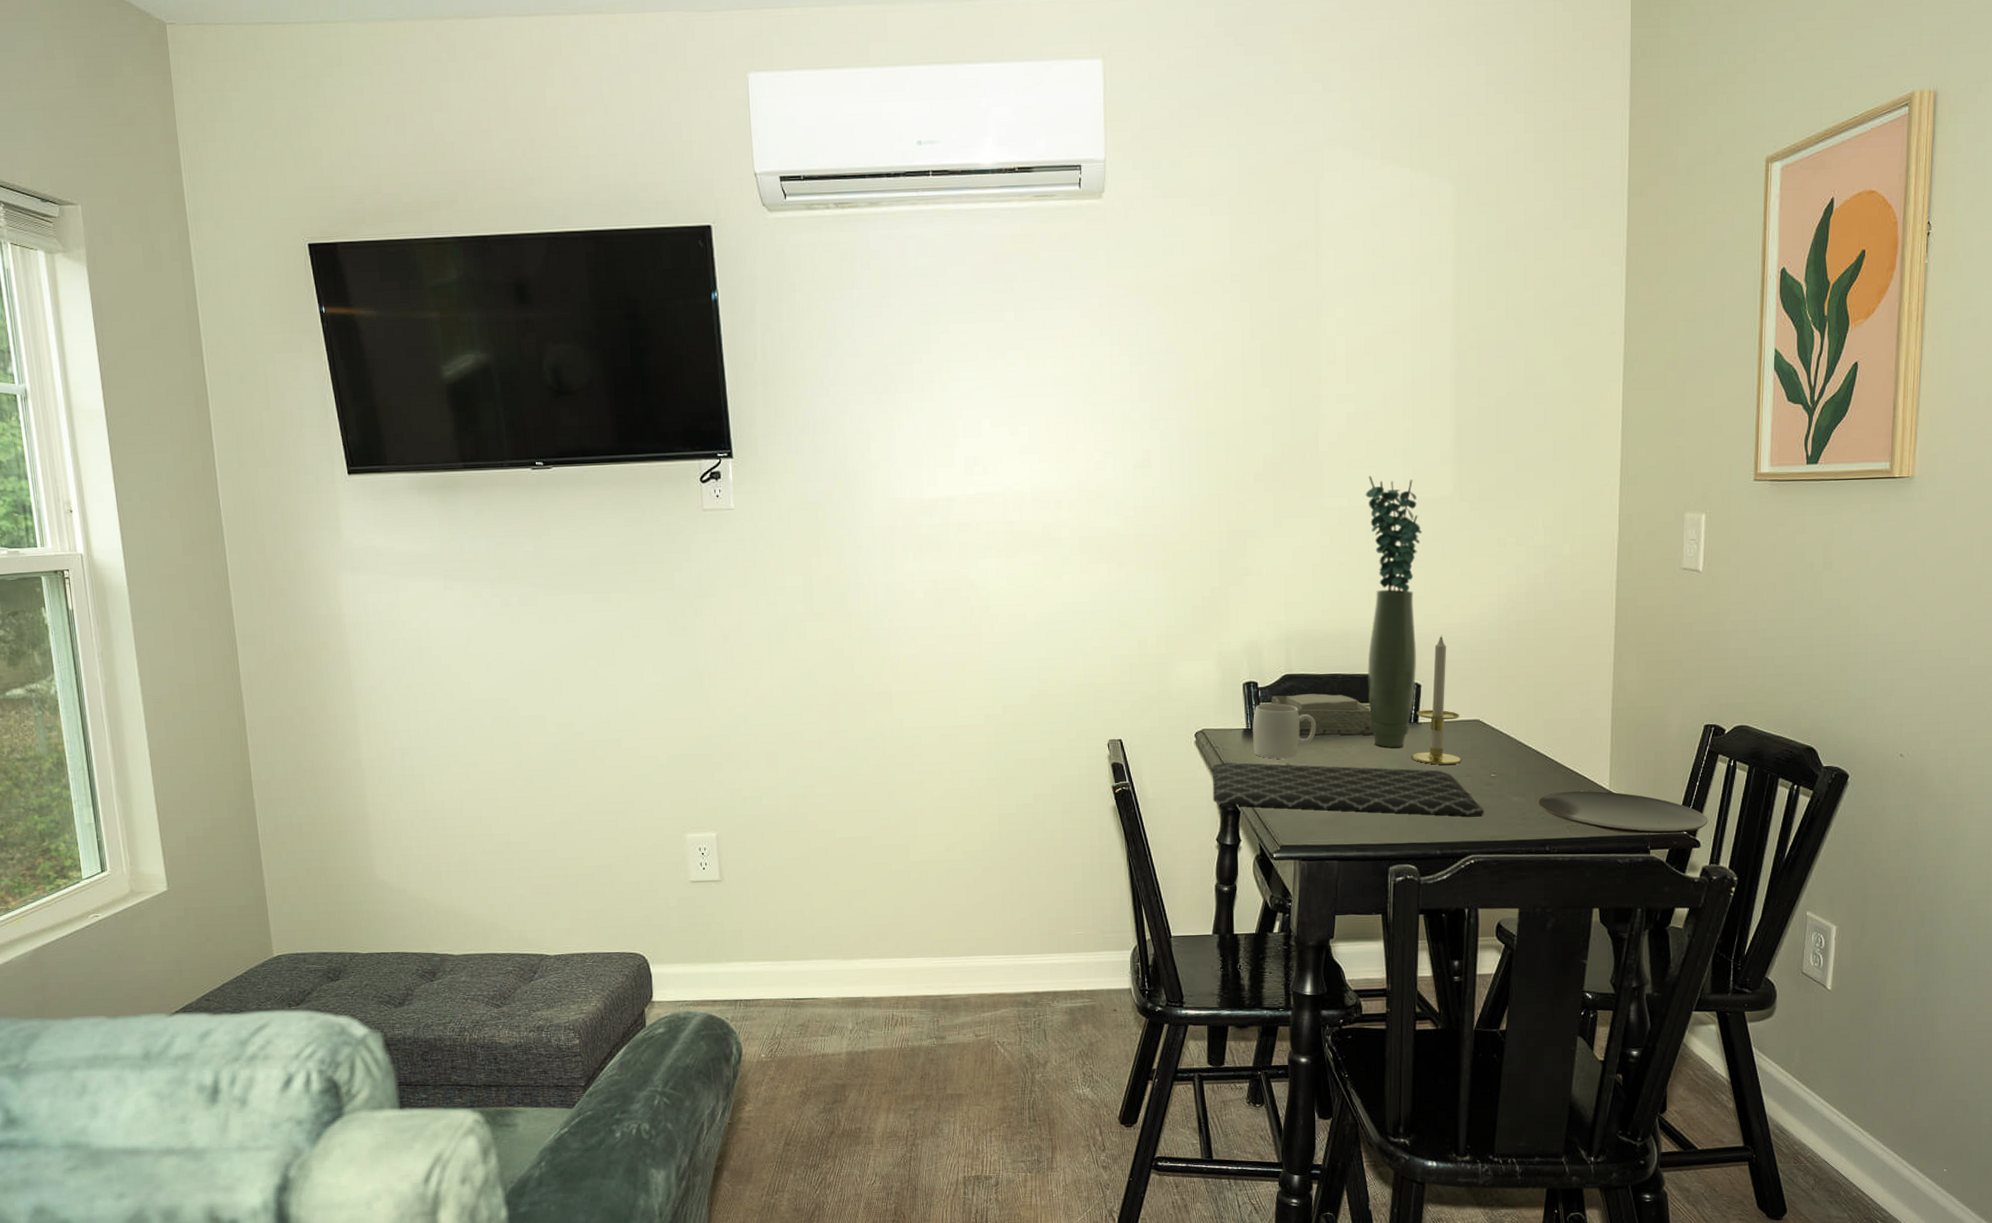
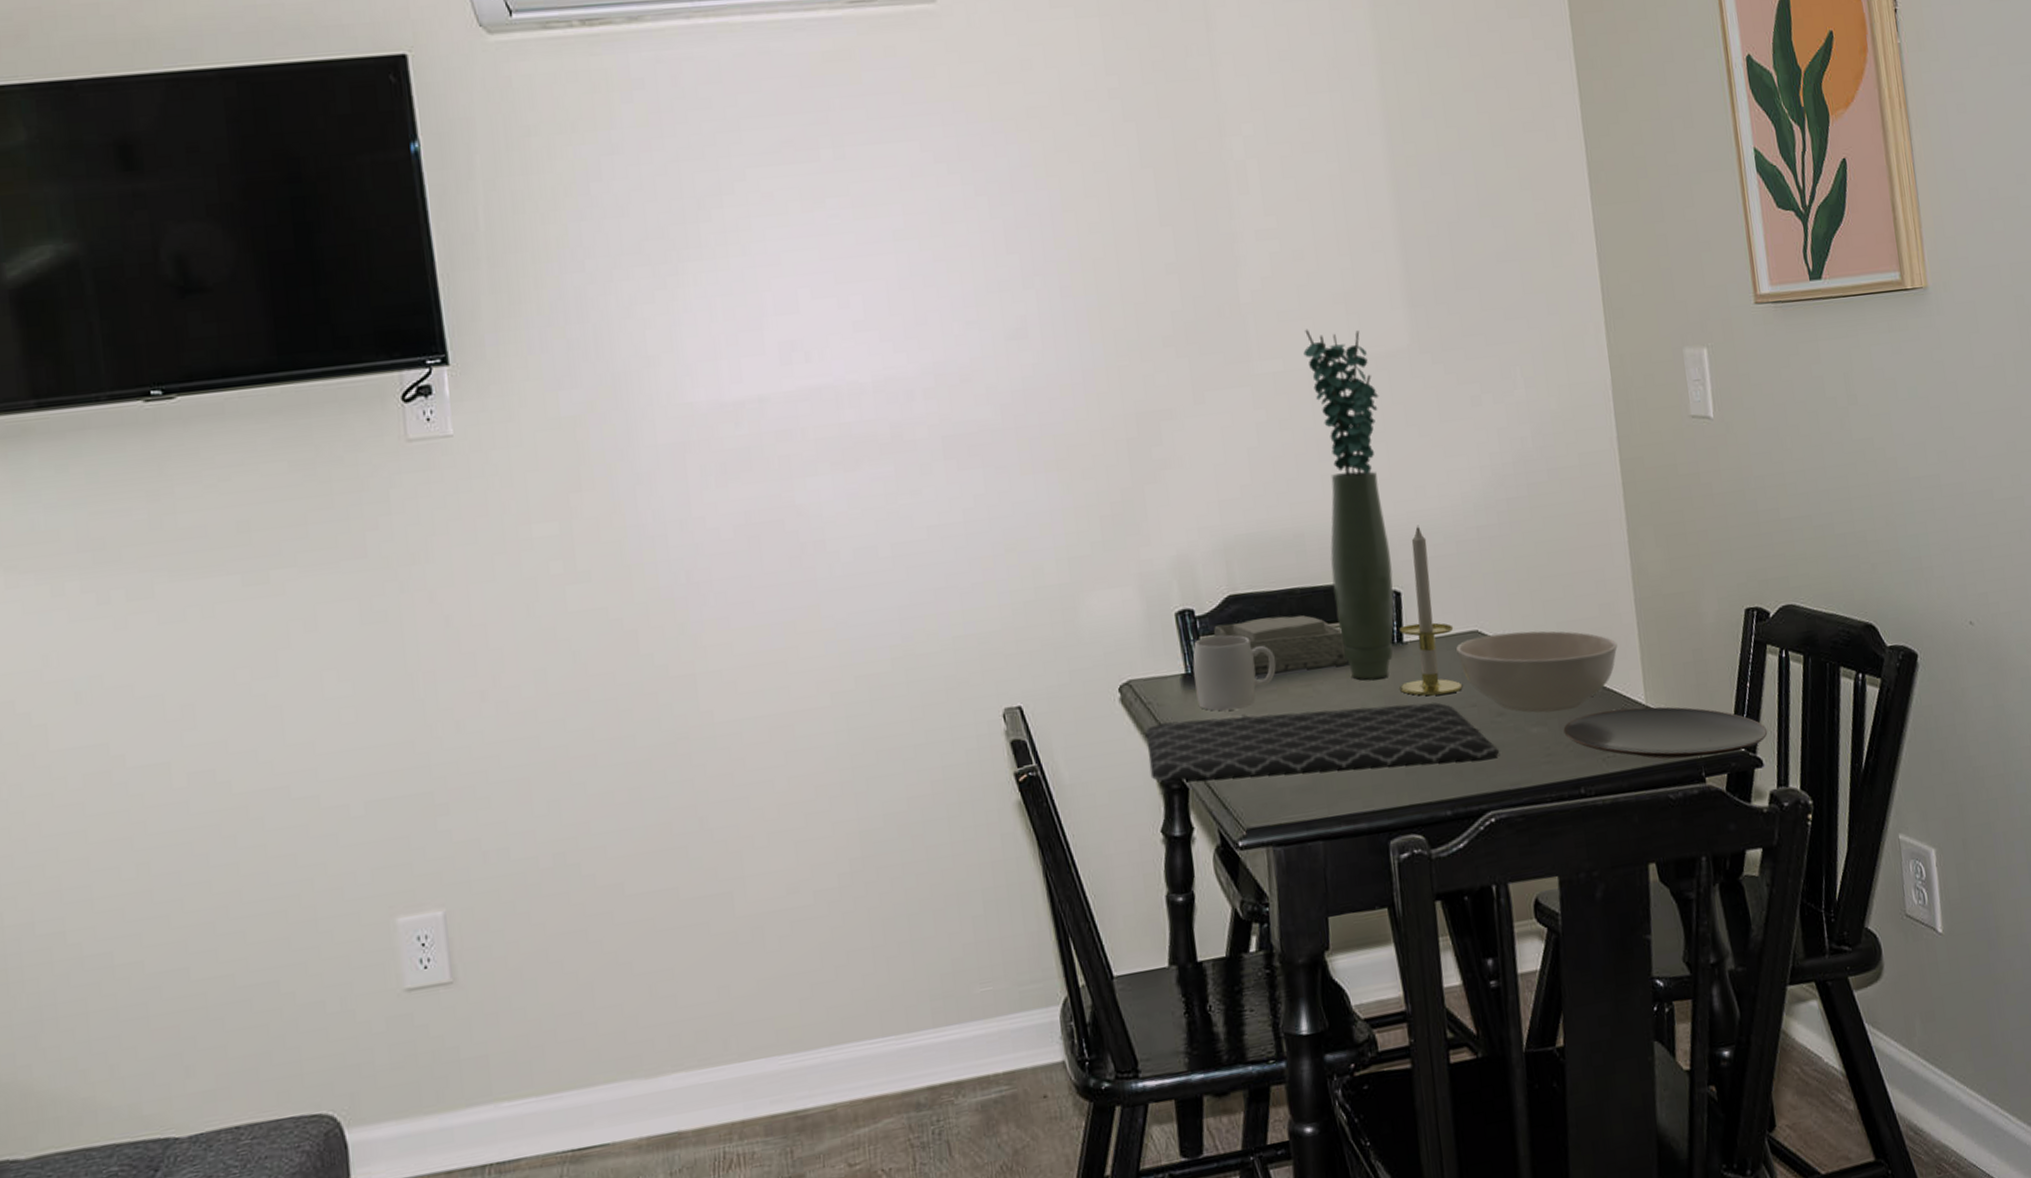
bowl: none [1460,723,1592,788] -> present [1456,630,1618,713]

